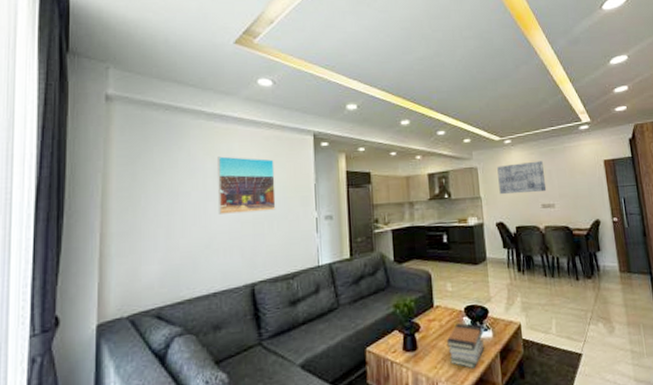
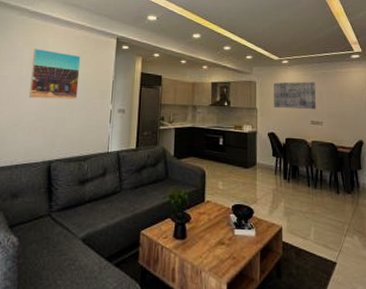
book stack: present [446,323,485,369] -> none [212,220,248,263]

